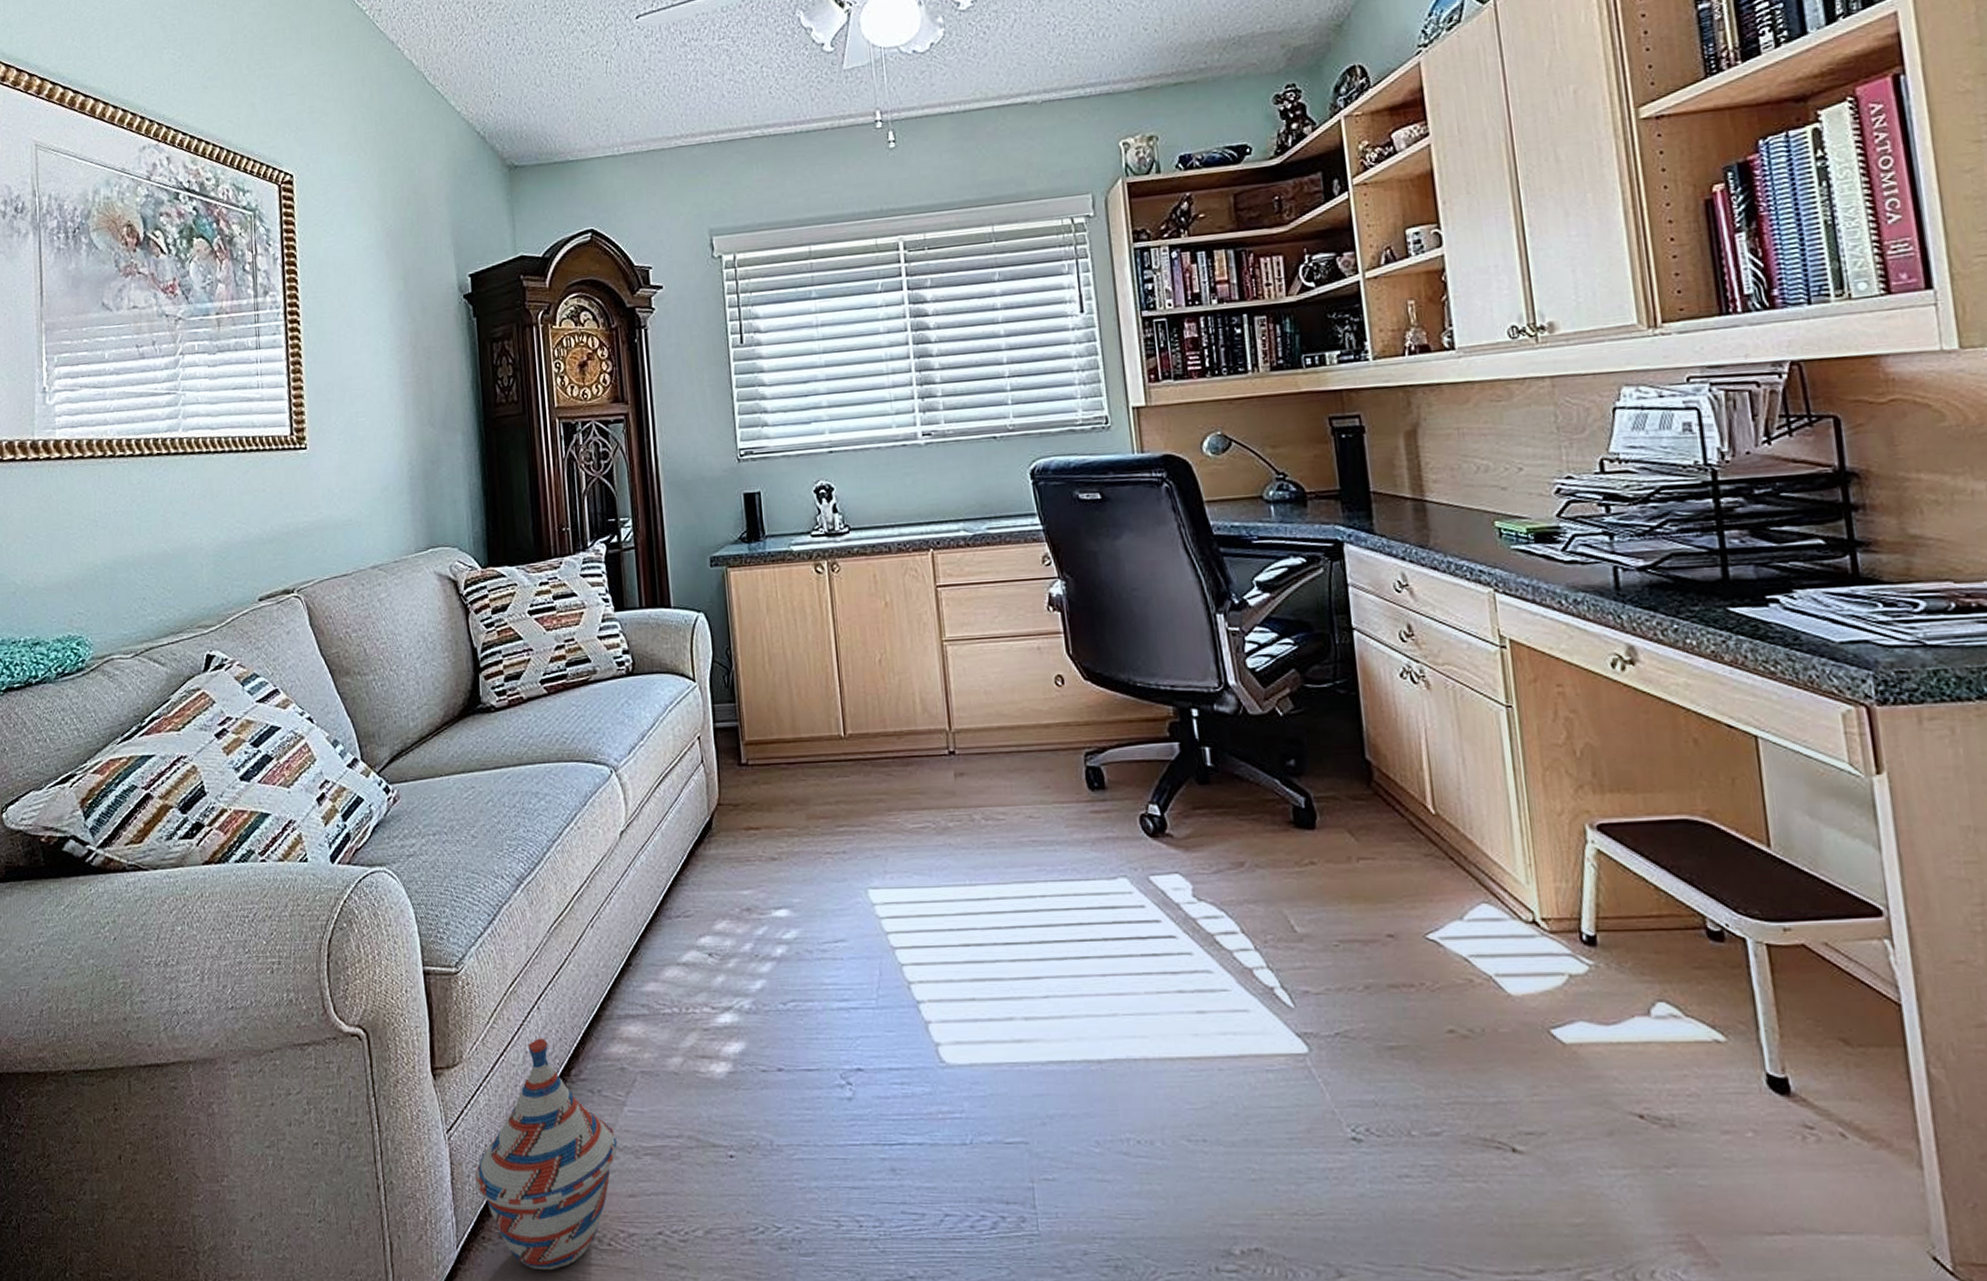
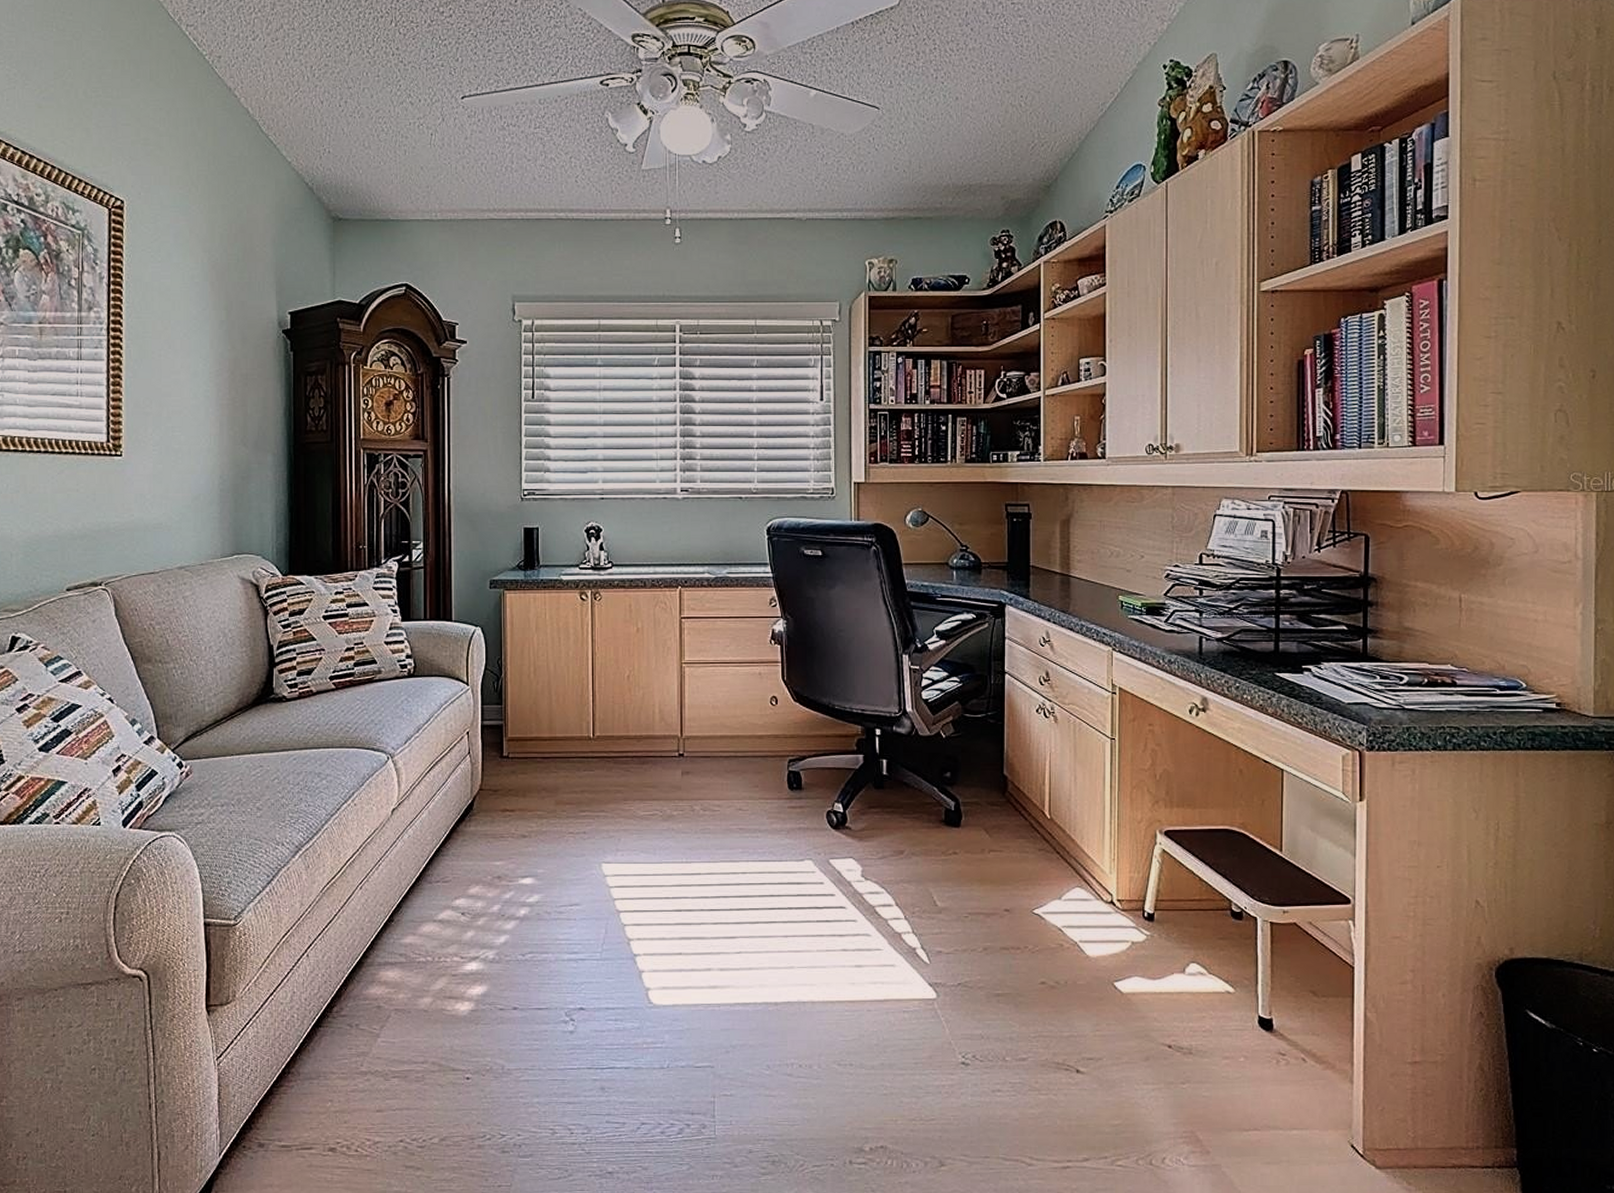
woven basket: present [476,1038,617,1271] -> none [241,981,369,1173]

